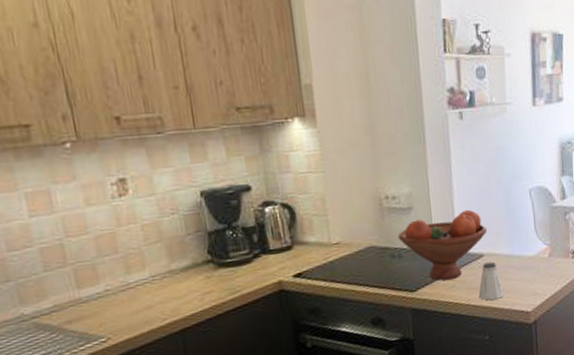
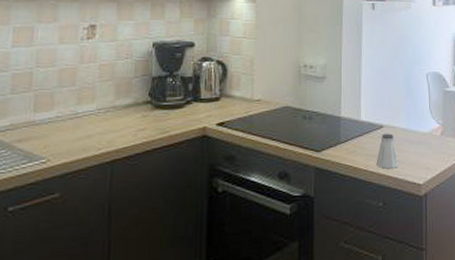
fruit bowl: present [398,209,488,281] -> none [310,84,388,145]

